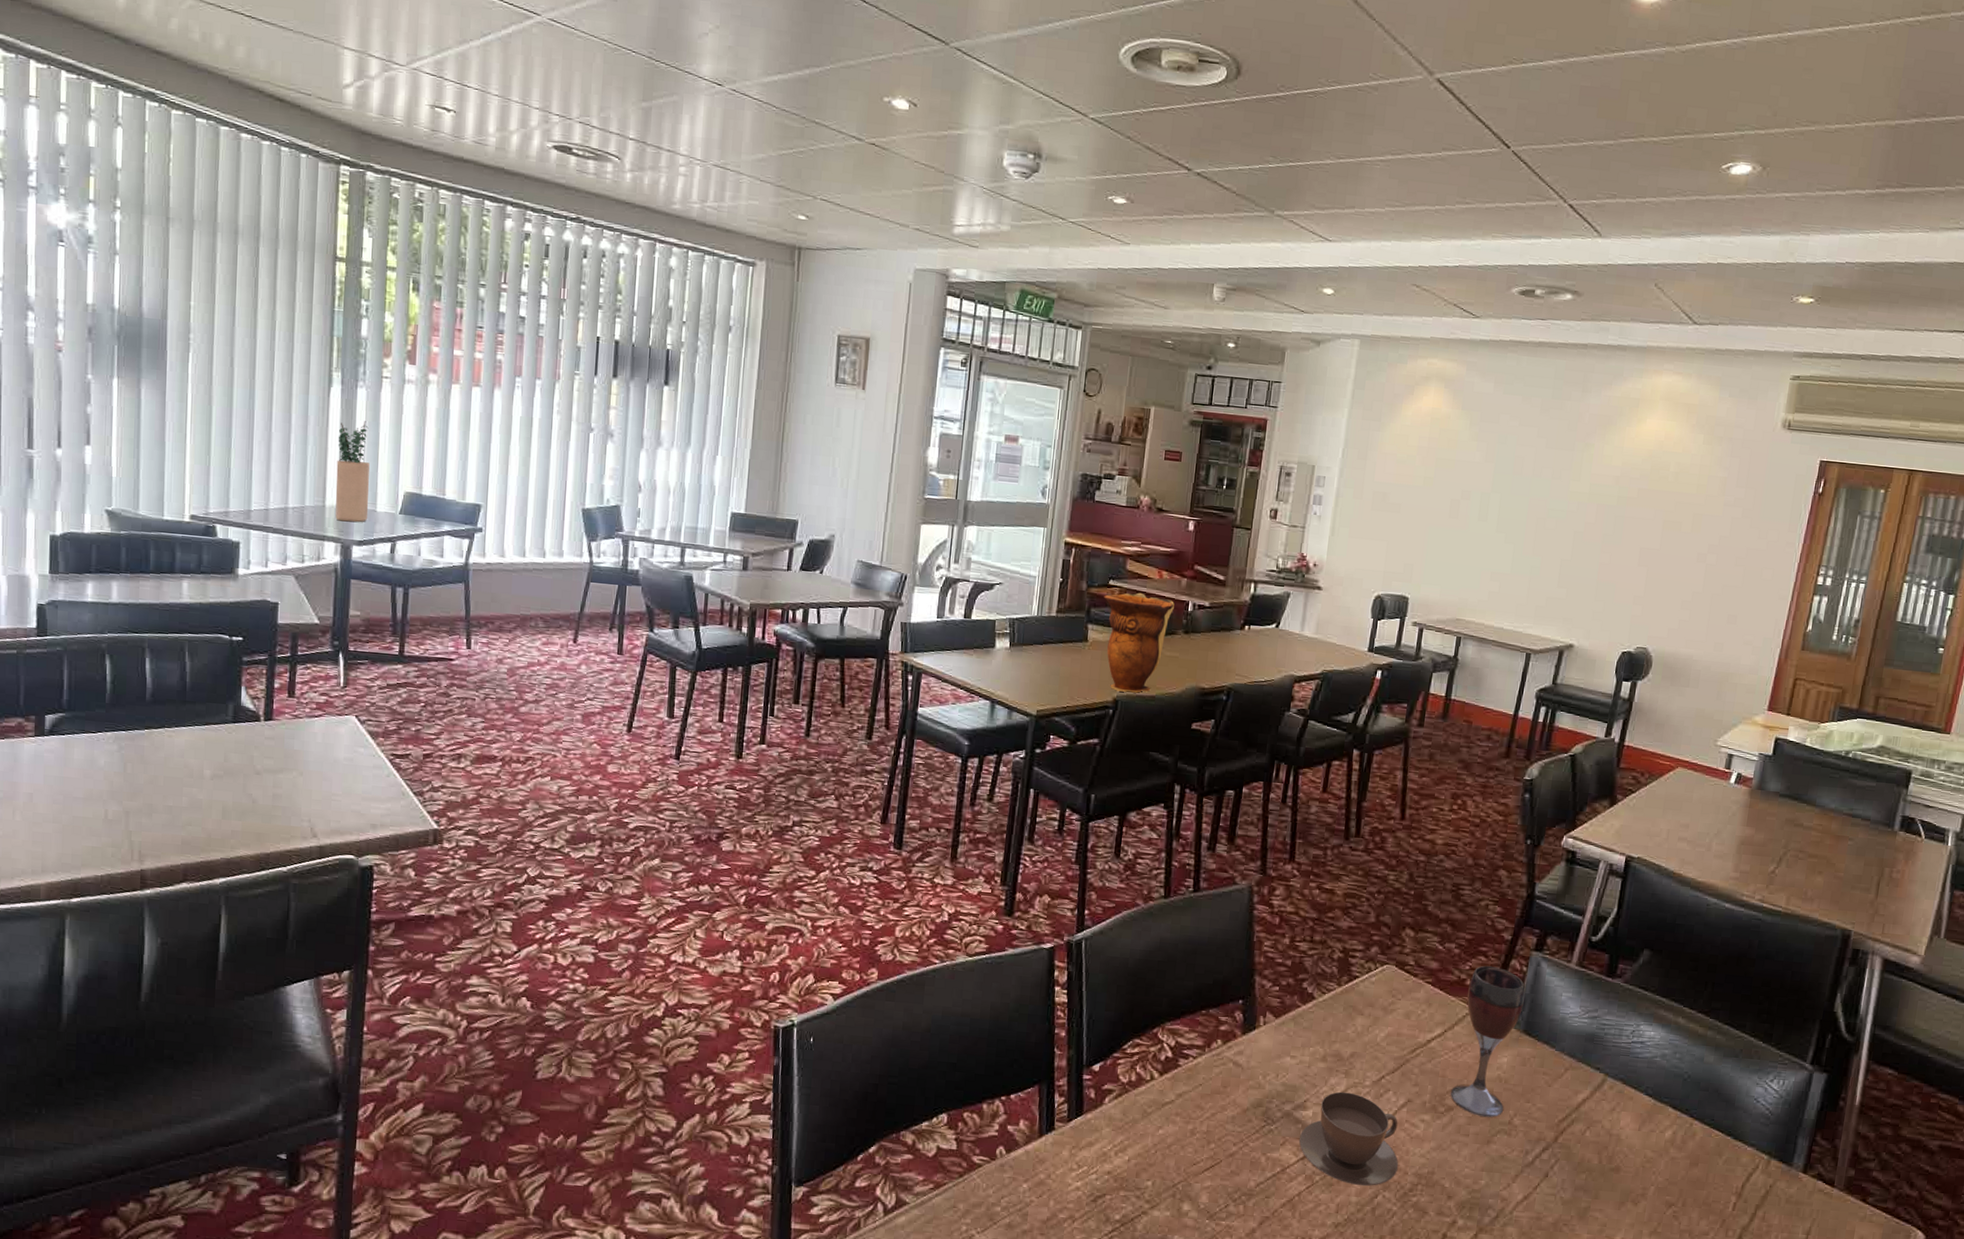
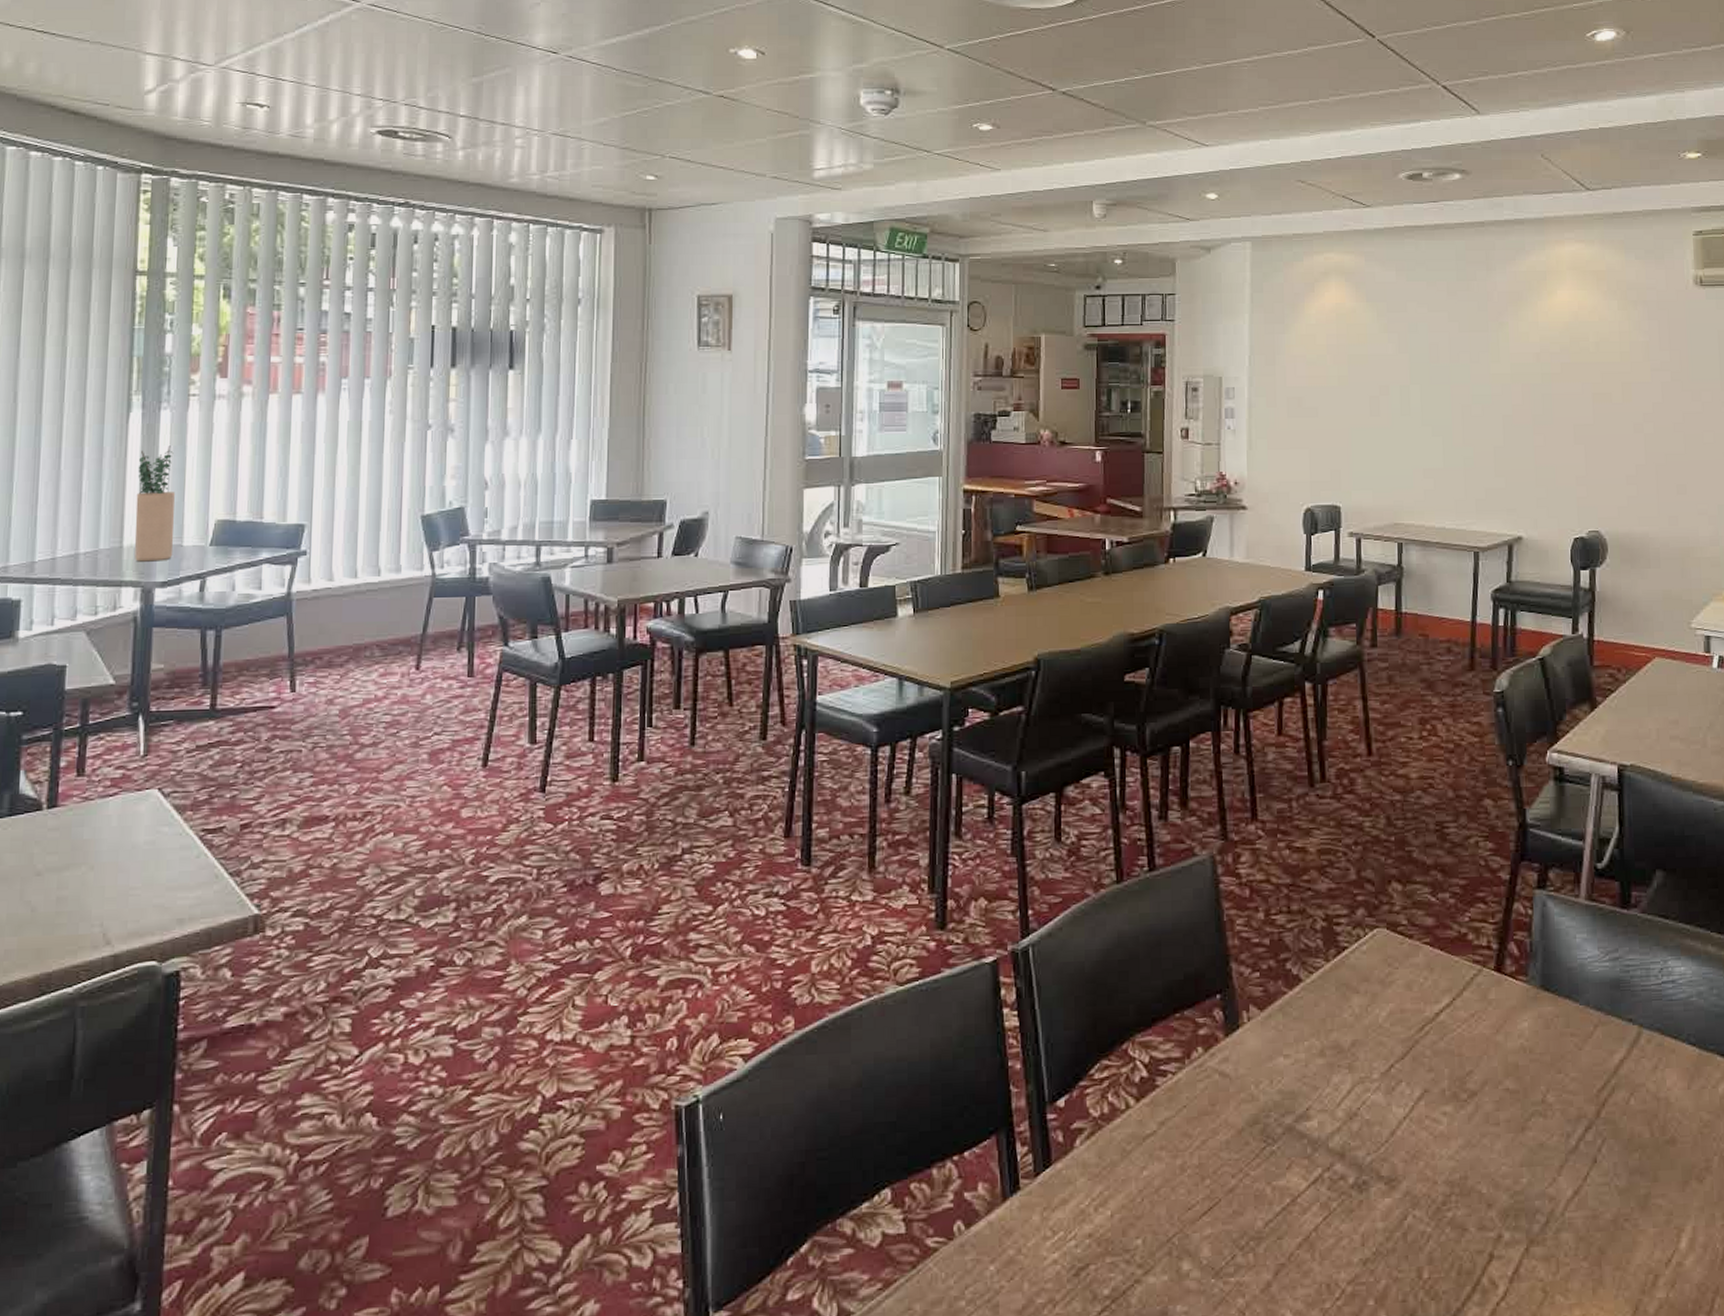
decorative vase: present [1104,592,1174,693] -> none [1012,535,1090,649]
teacup: present [1298,1091,1399,1187] -> none [1306,1090,1426,1207]
cup: present [1450,965,1525,1117] -> none [1470,913,1536,1098]

